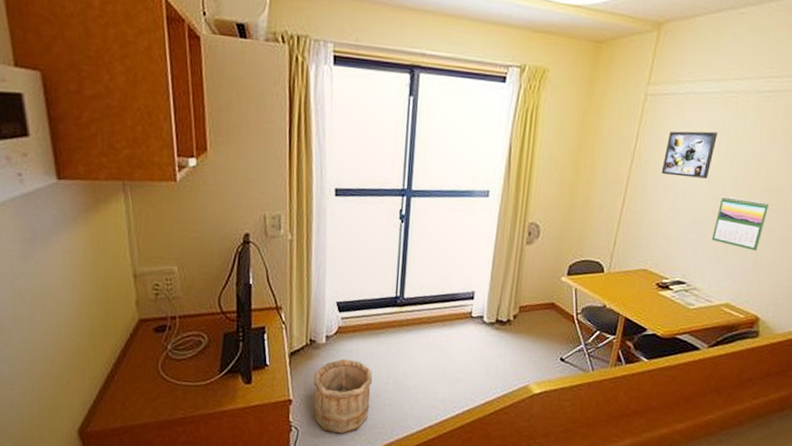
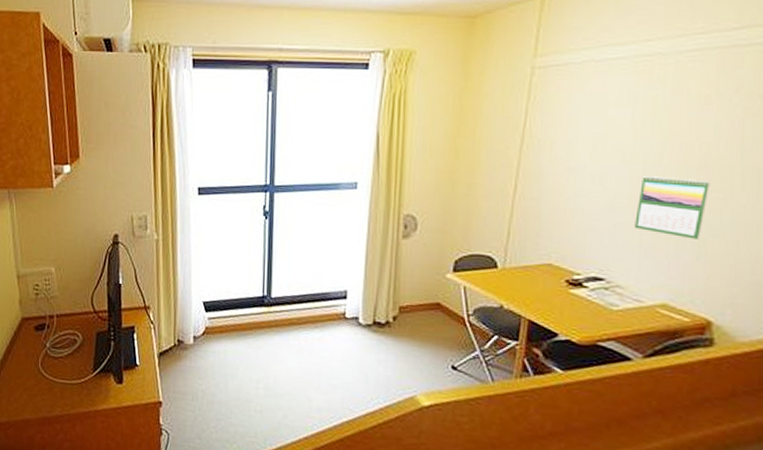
wooden bucket: present [314,359,373,434] -> none [183,360,242,441]
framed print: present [661,131,718,179] -> none [560,102,629,156]

